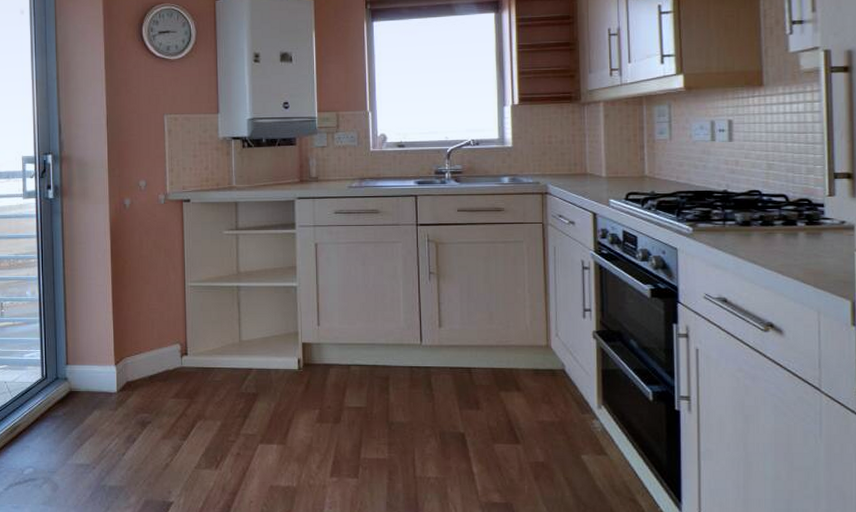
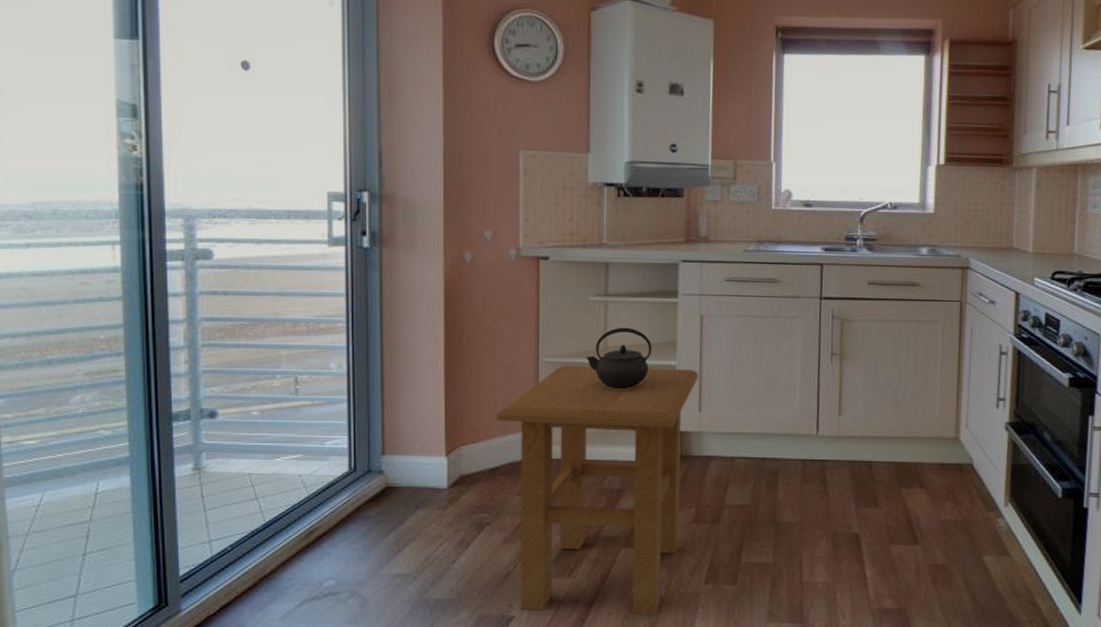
side table: none [153,288,316,503] -> present [496,364,699,615]
kettle: none [222,255,276,308] -> present [585,327,652,390]

